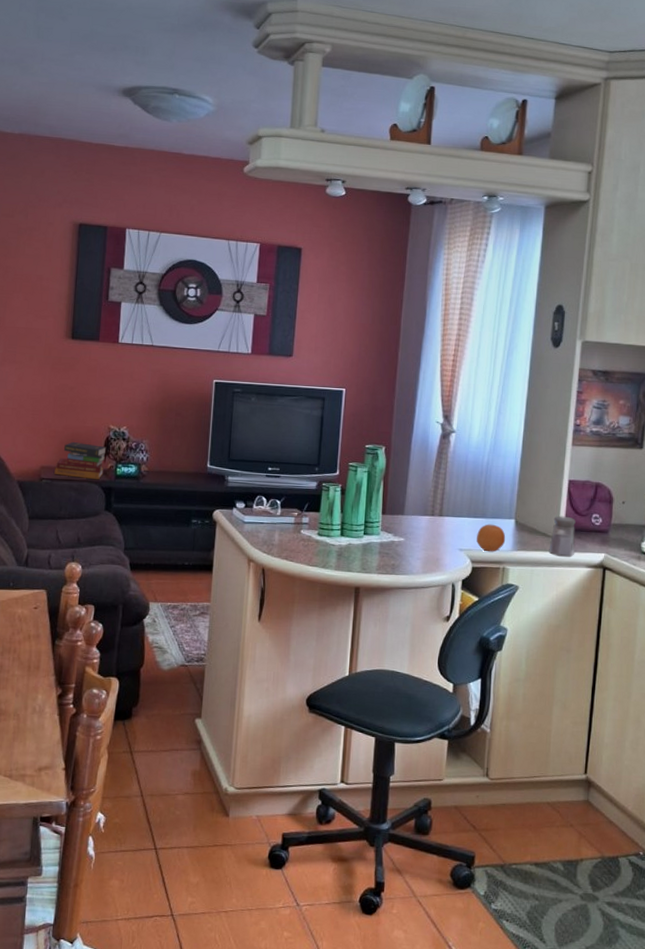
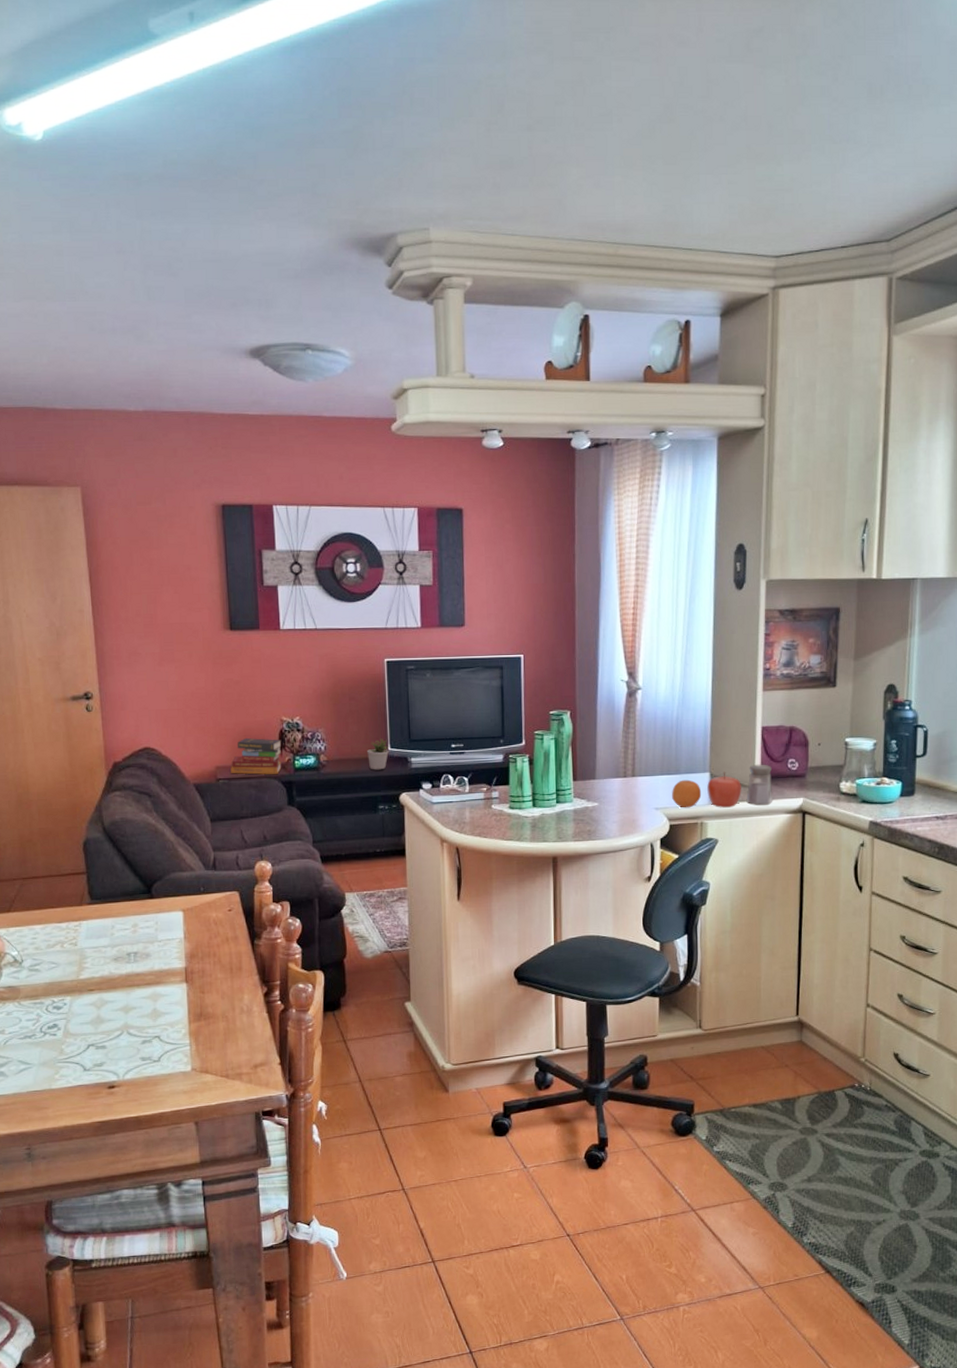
potted plant: none [186,455,208,487] -> present [366,738,389,772]
fruit: none [511,519,545,556] -> present [707,771,741,808]

